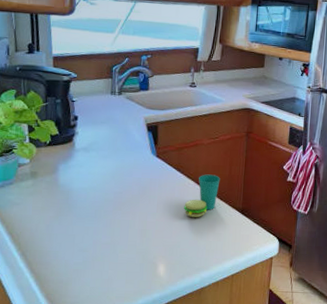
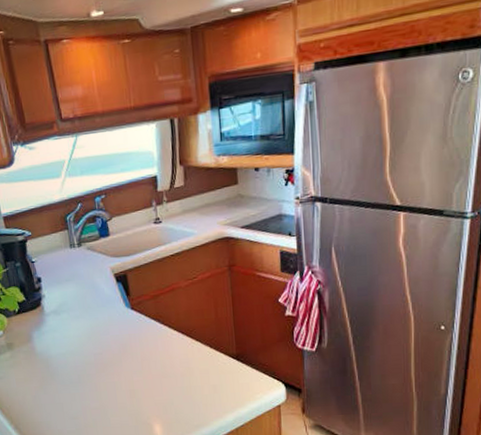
cup: present [184,174,220,217] -> none [170,320,207,370]

